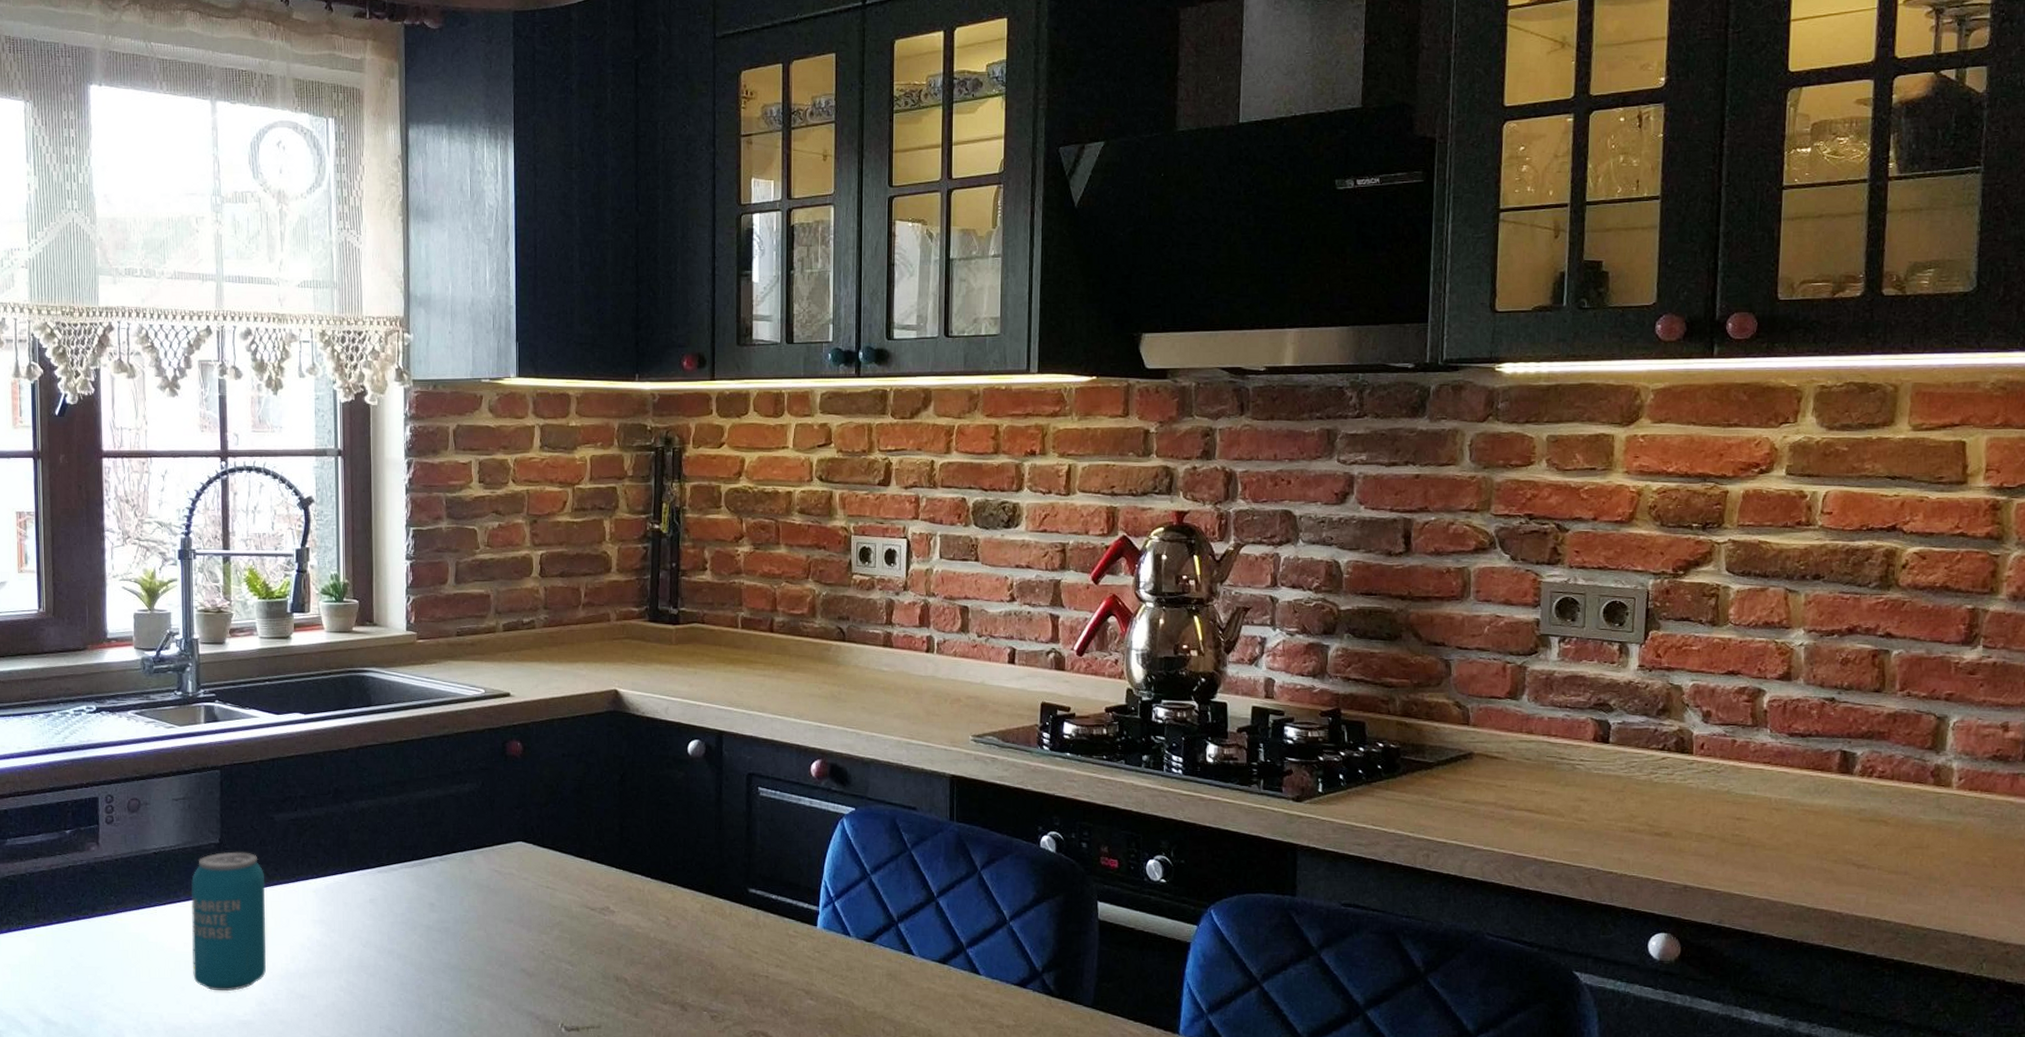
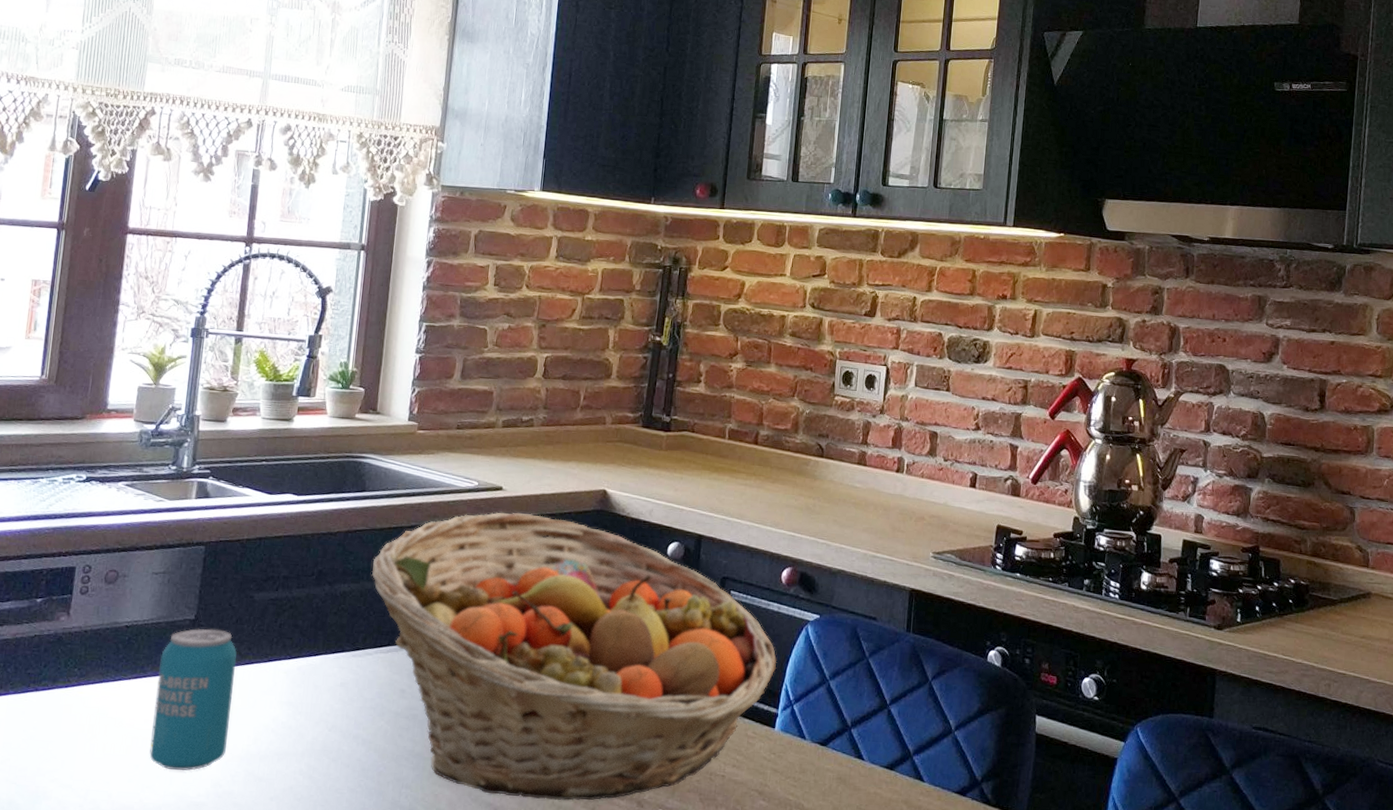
fruit basket: none [387,718,814,1007] -> present [371,512,777,801]

